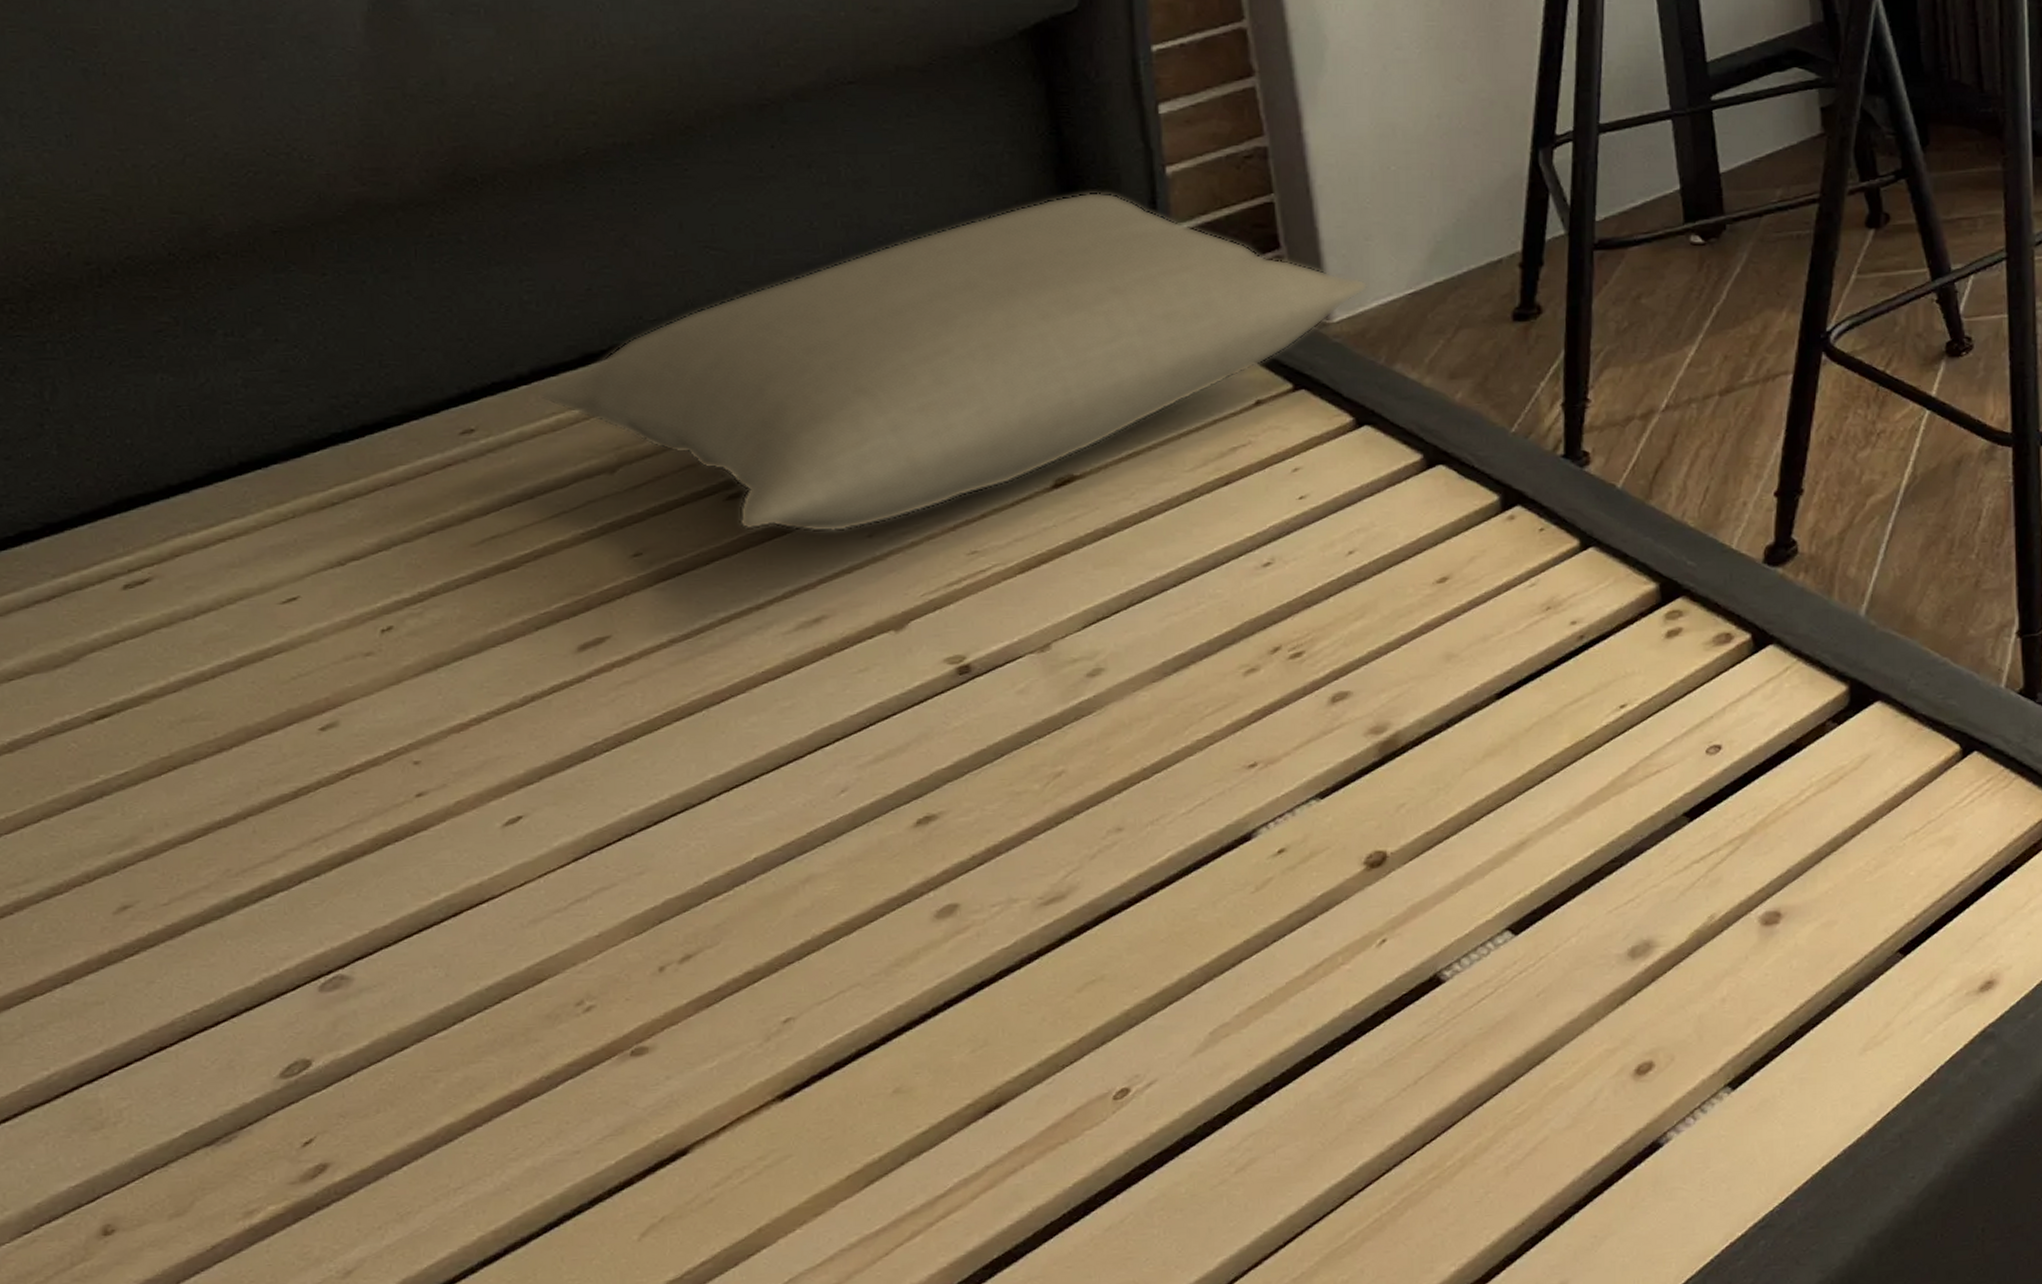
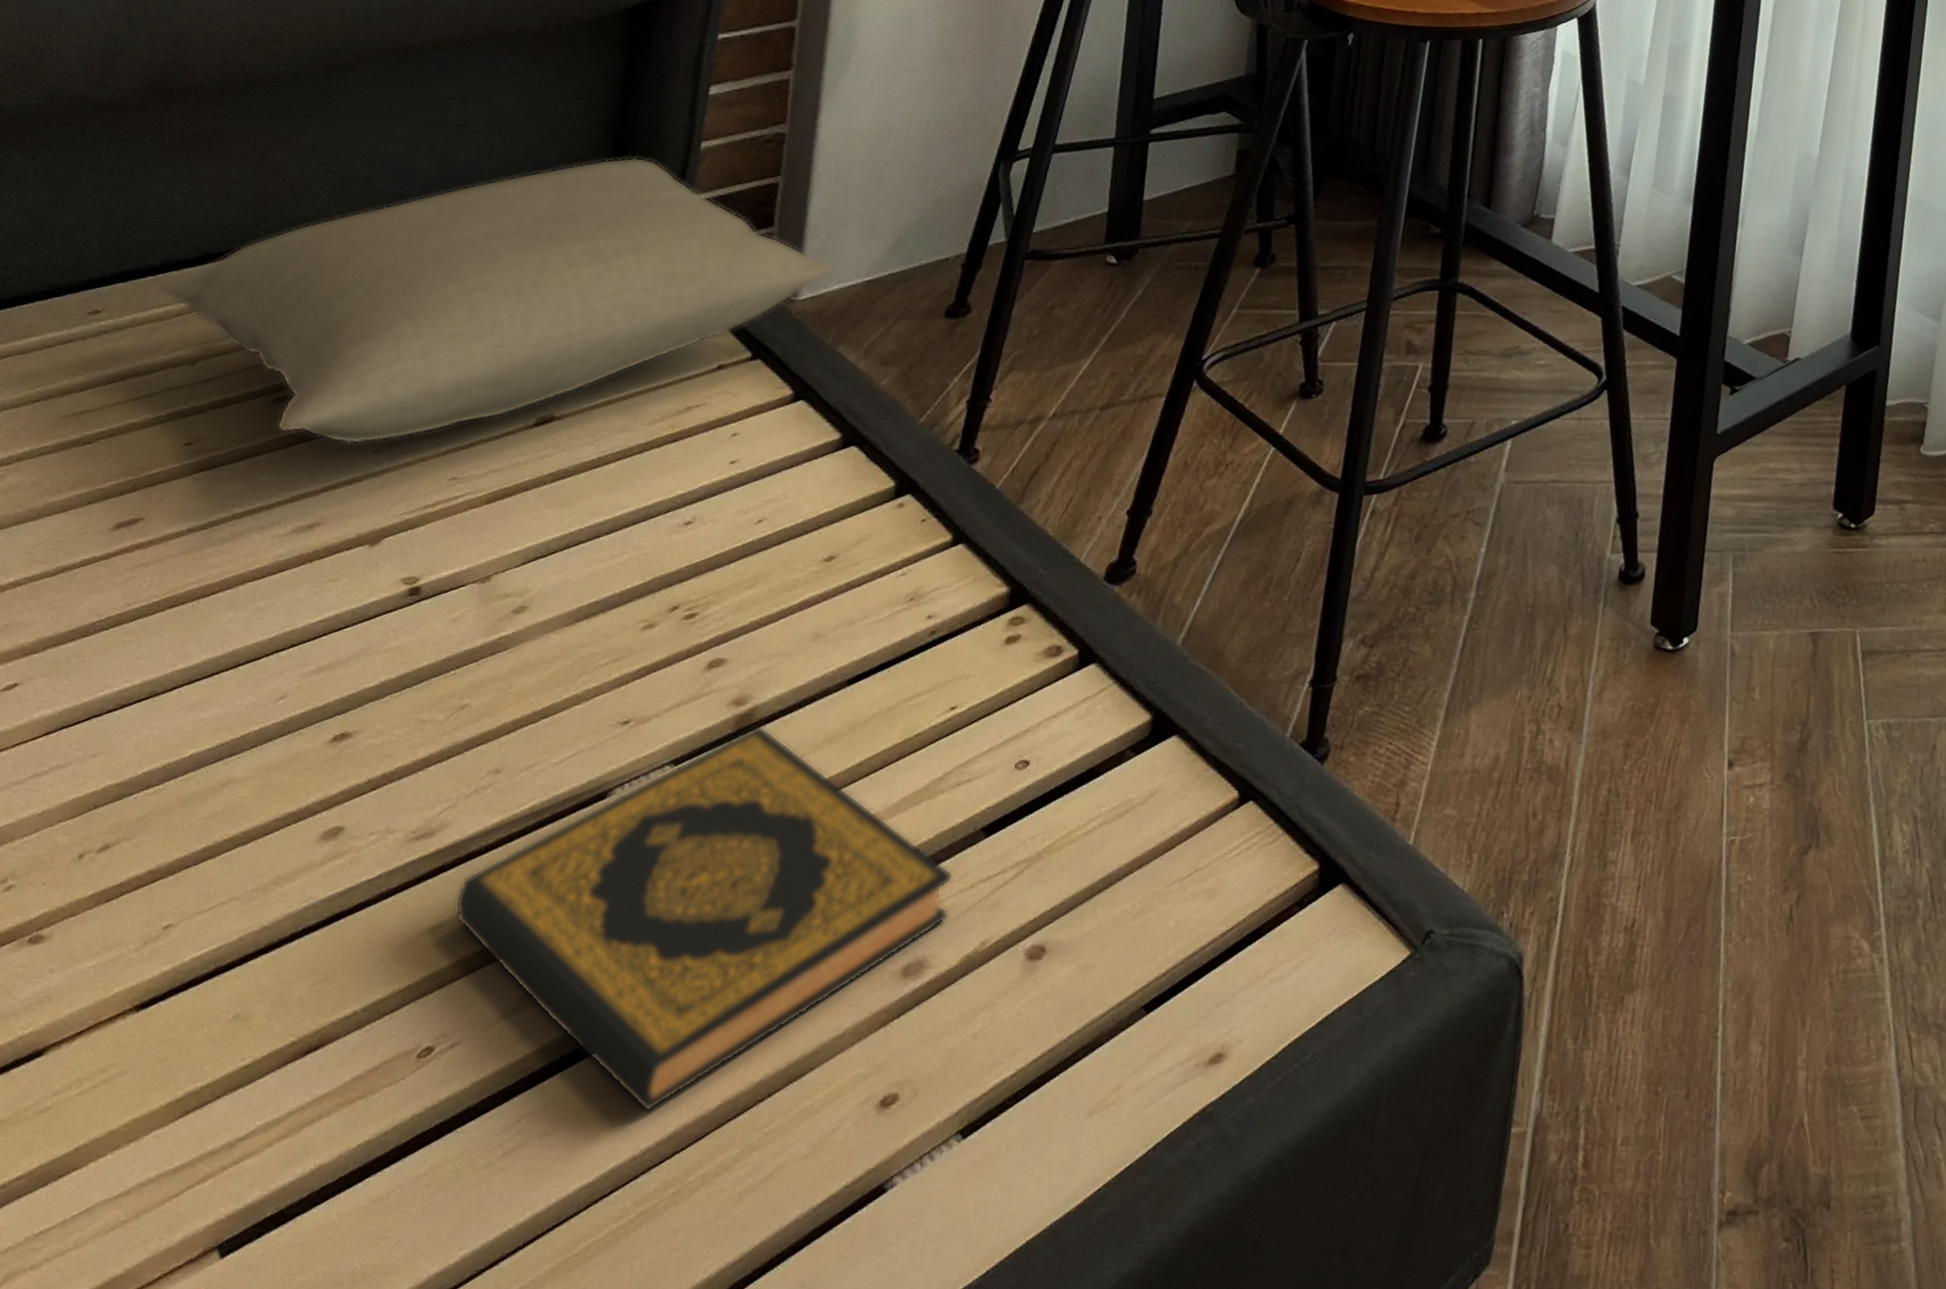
hardback book: none [1109,748,1667,1114] -> present [454,724,954,1113]

